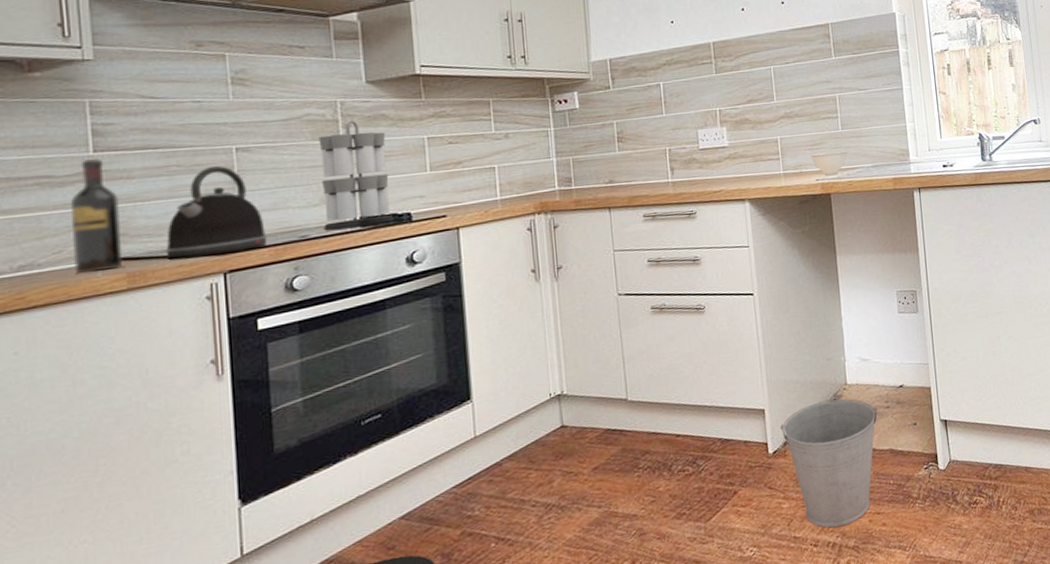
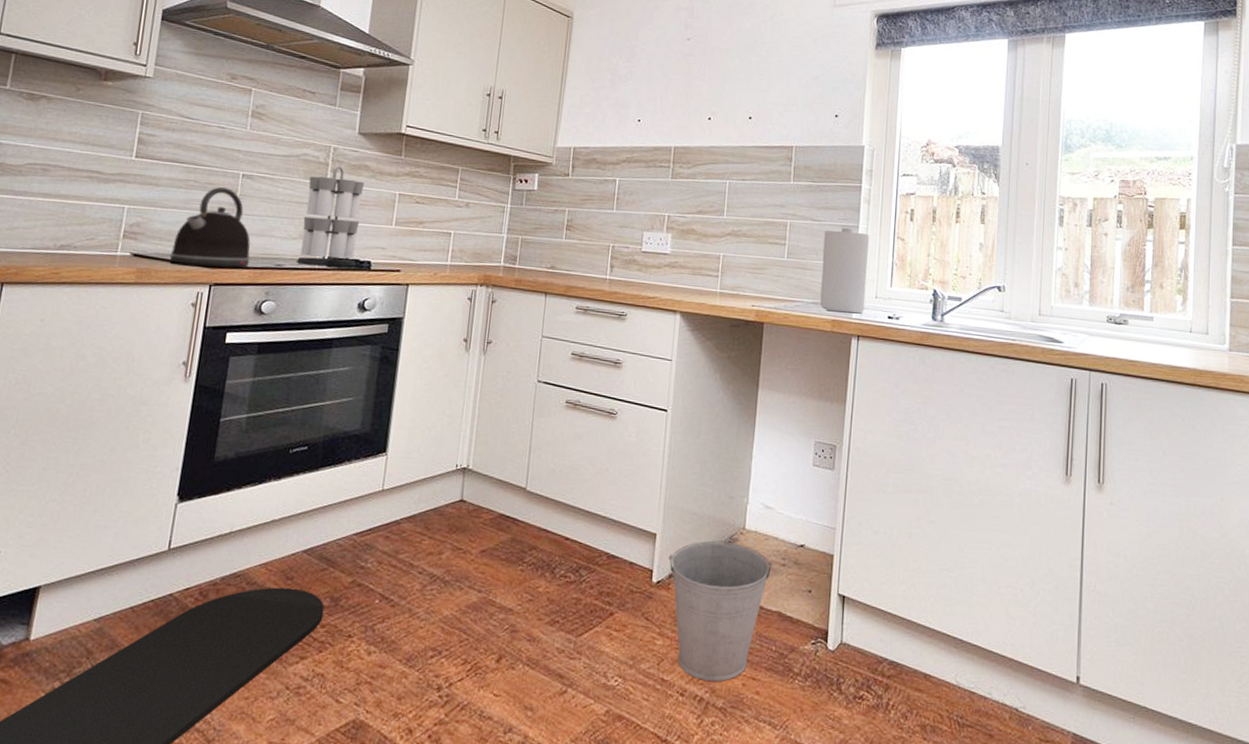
wine bottle: present [69,159,123,273] -> none [99,163,146,263]
bowl: present [810,150,849,176] -> none [750,277,790,305]
paper towel holder: none [871,91,921,171] -> present [820,227,869,314]

